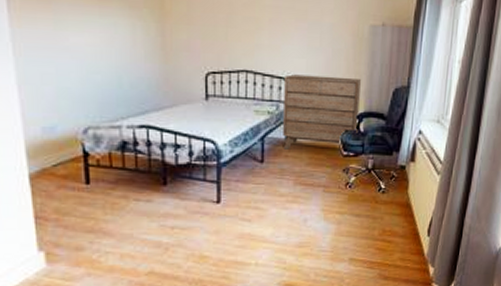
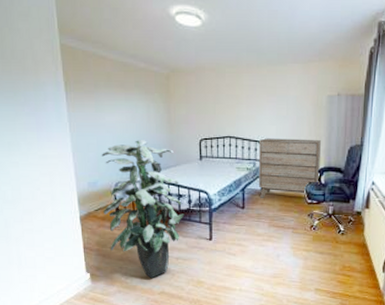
indoor plant: none [62,71,183,256] -> present [101,140,185,279]

